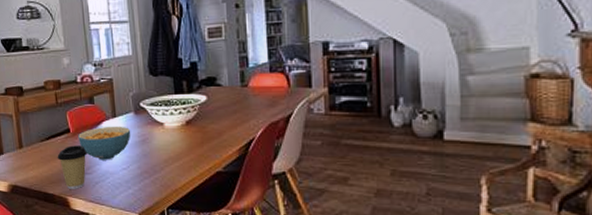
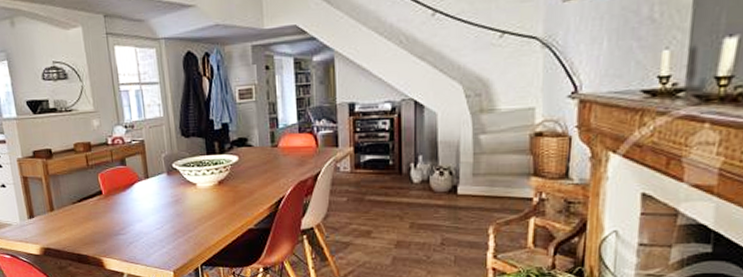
coffee cup: present [57,145,87,189] -> none [90,207,120,250]
cereal bowl: present [78,126,131,160] -> none [111,187,164,221]

